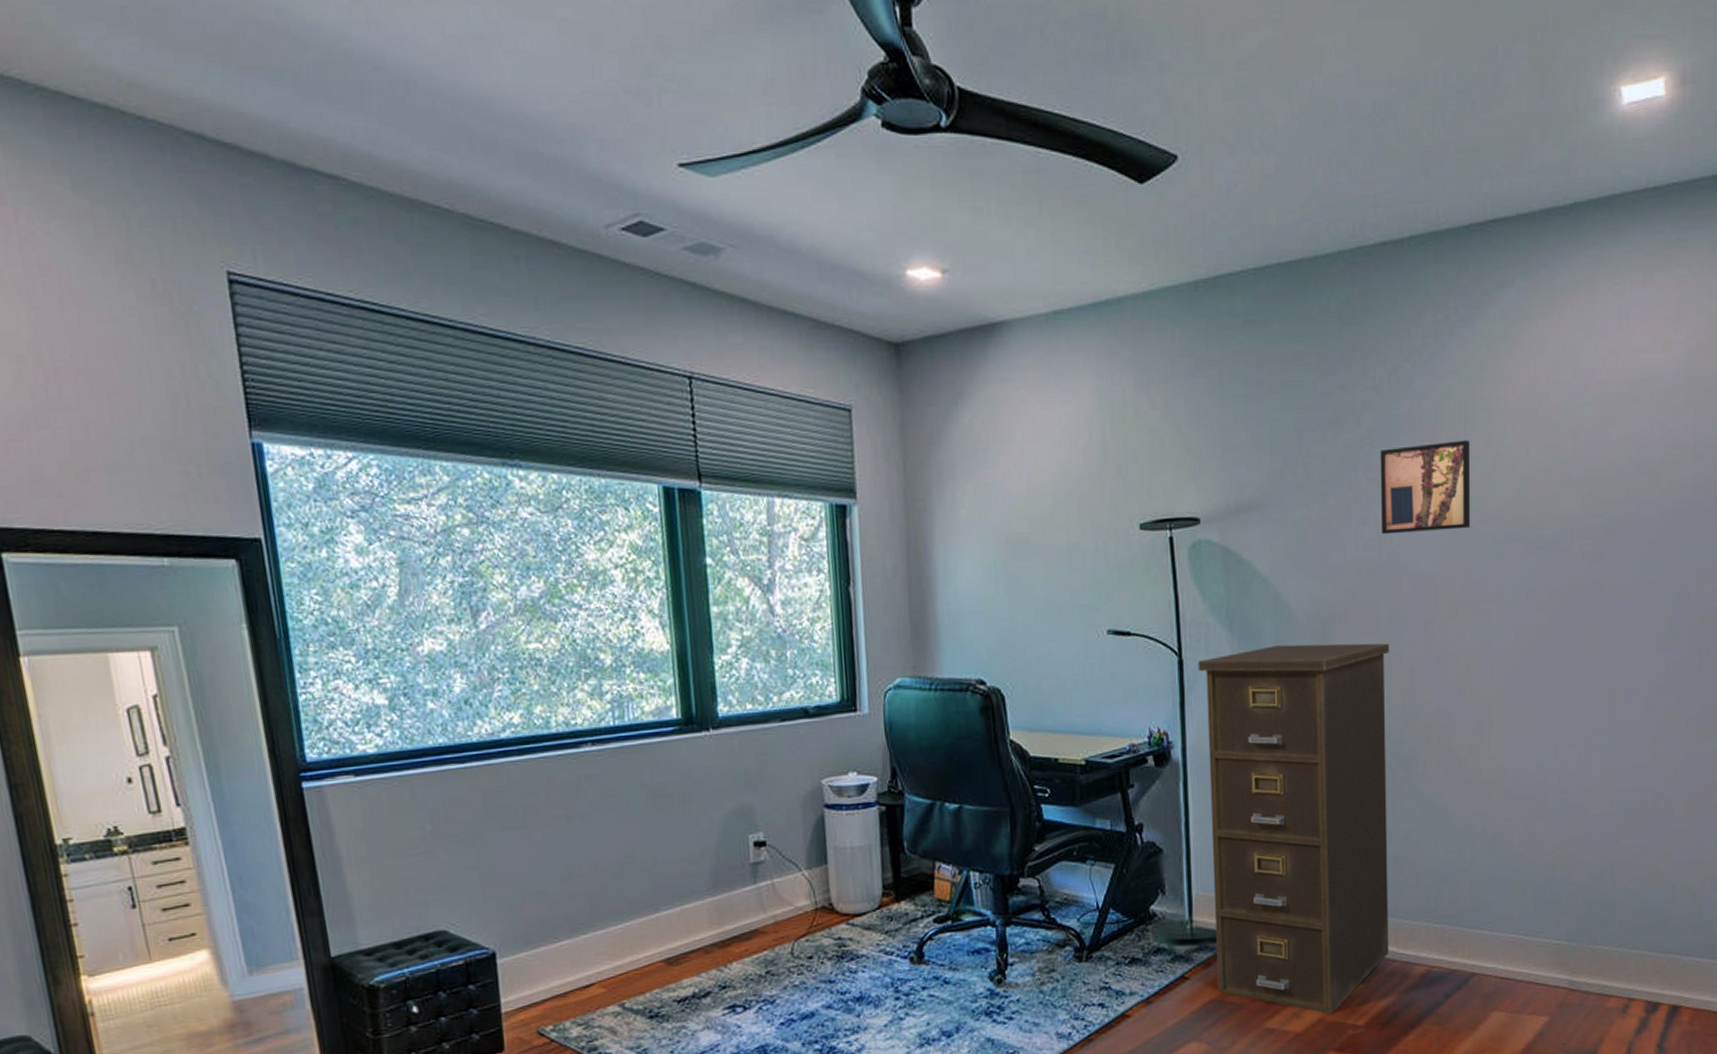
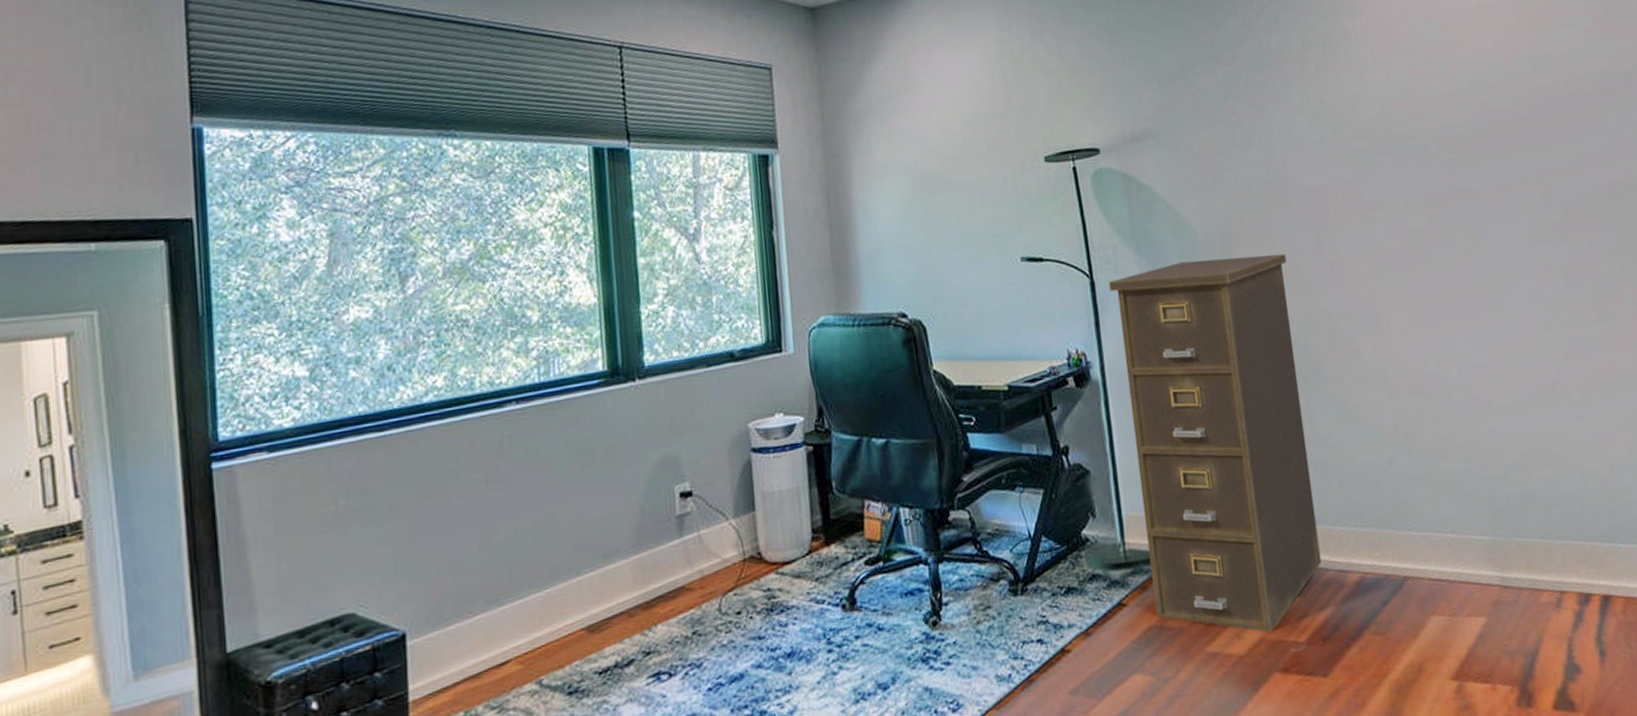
wall art: present [1380,440,1471,535] -> none [1256,66,1346,154]

